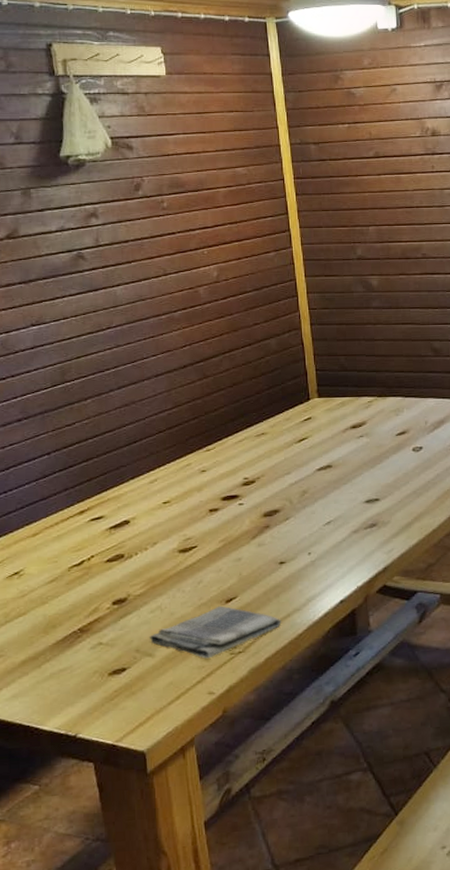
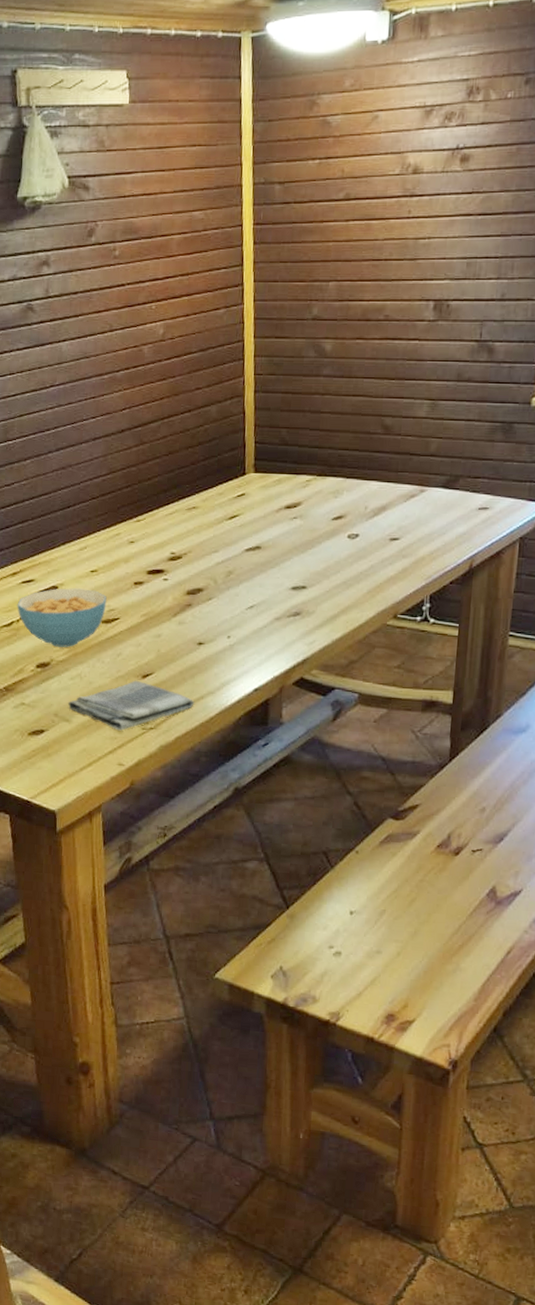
cereal bowl: none [87,520,182,582] -> present [17,588,107,648]

